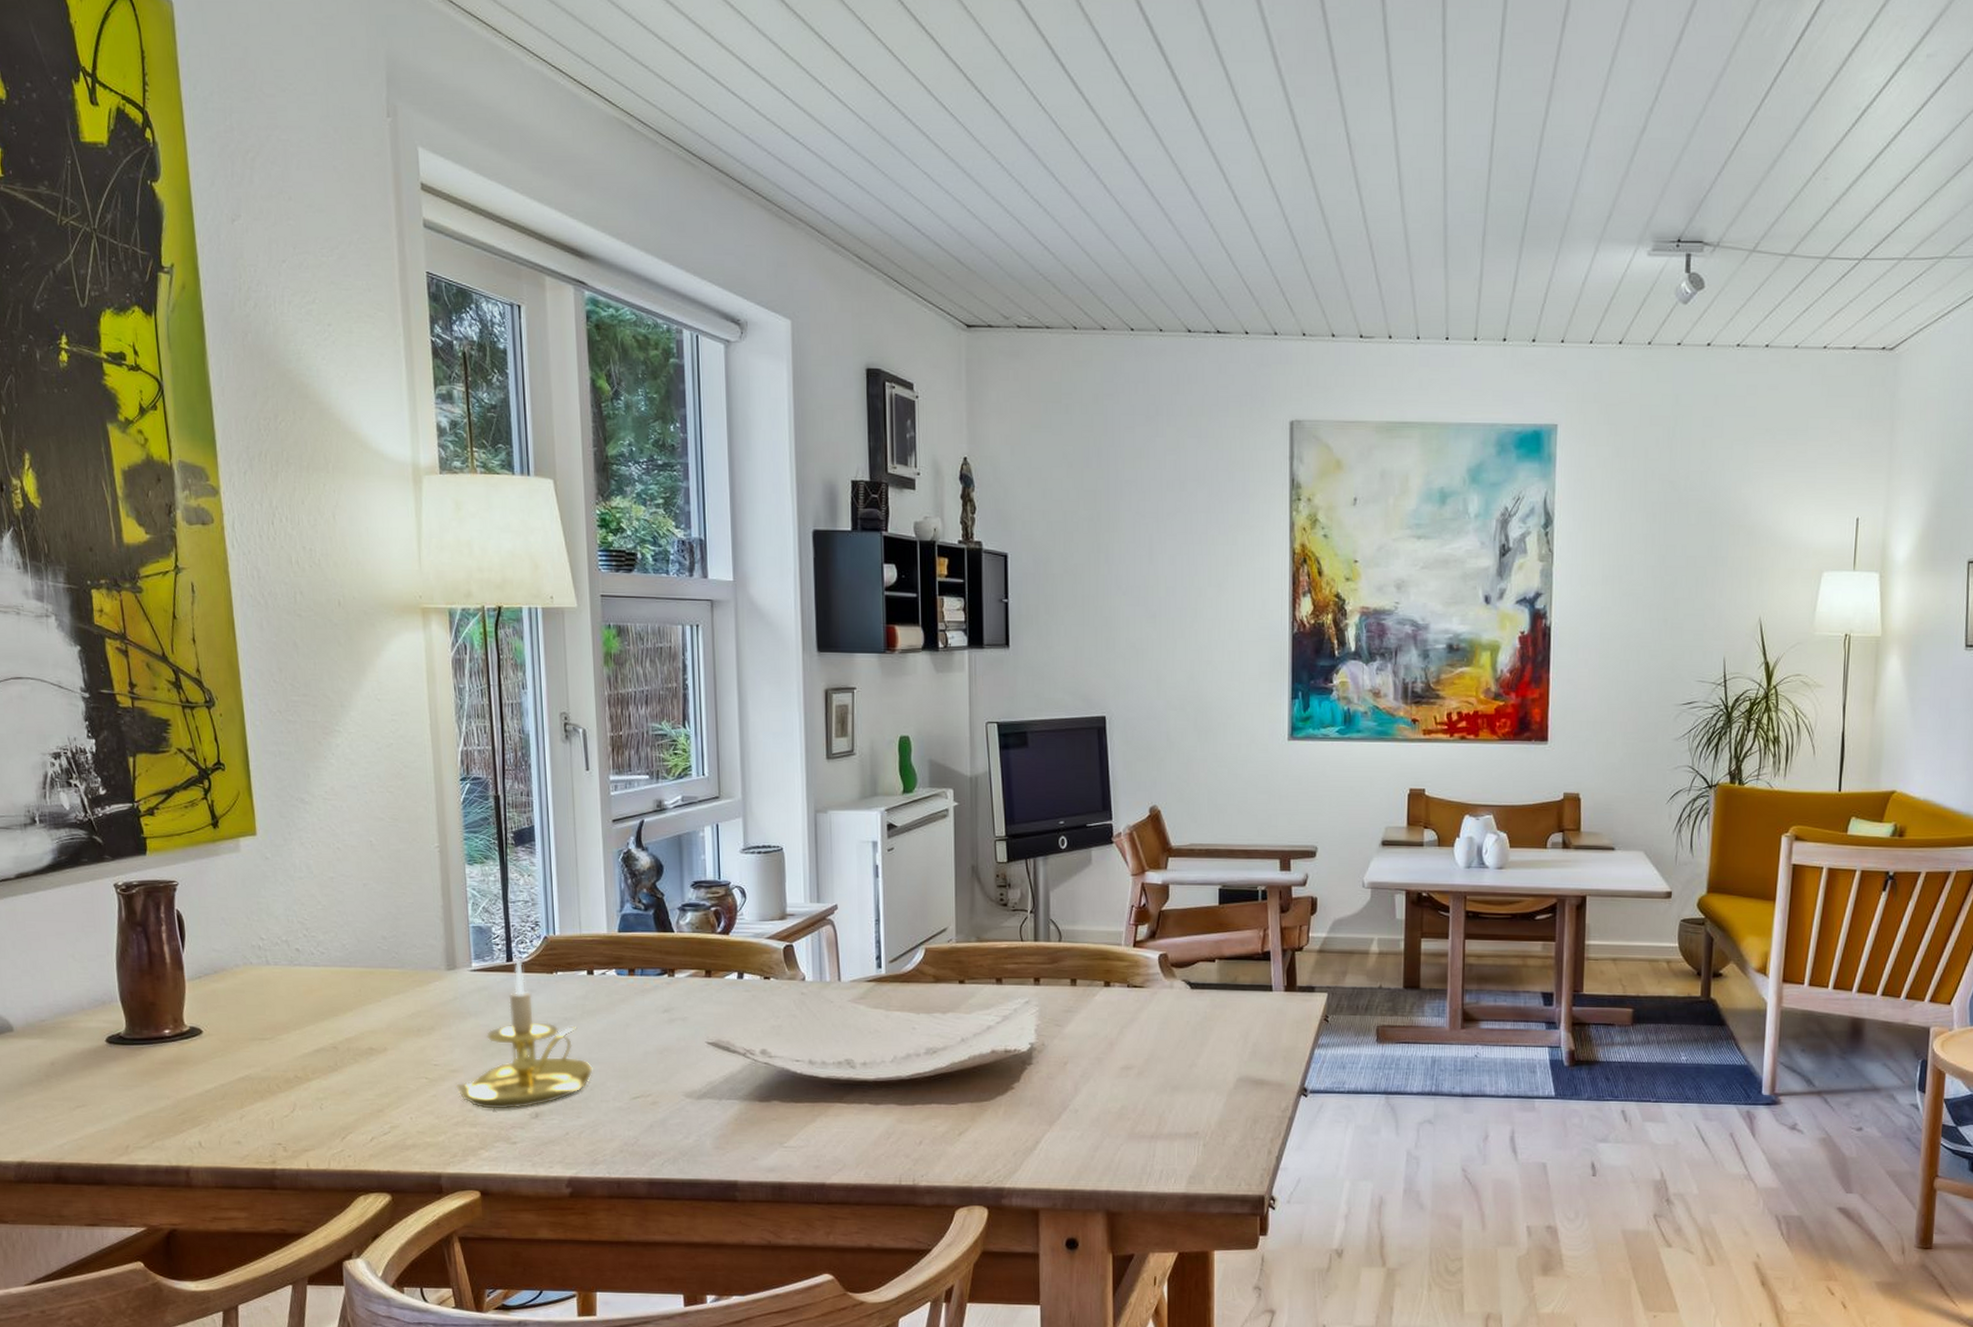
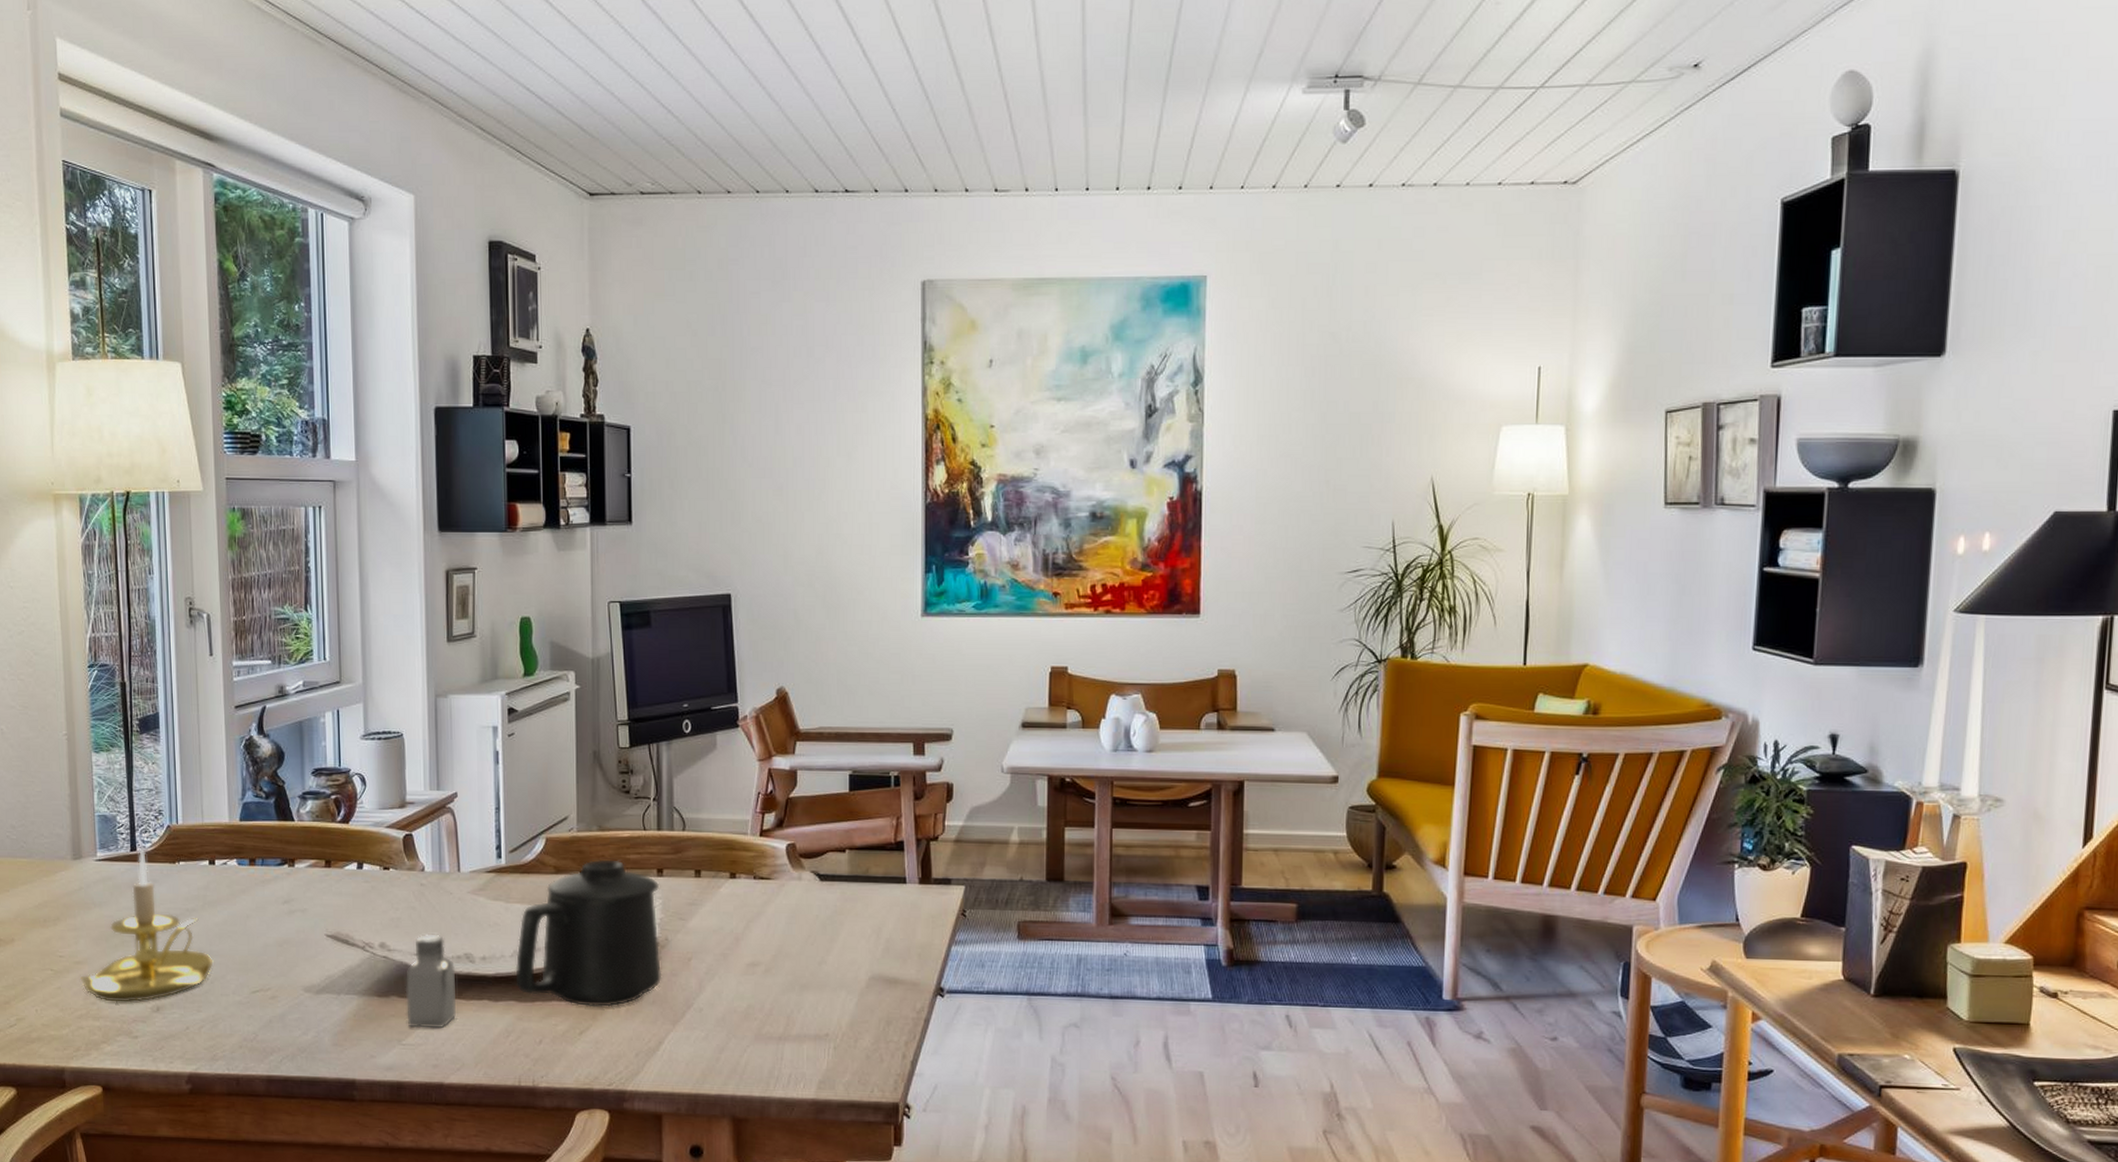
saltshaker: none [787,1040,838,1132] -> present [406,933,457,1029]
mug: none [895,969,1039,1109] -> present [515,859,662,1007]

